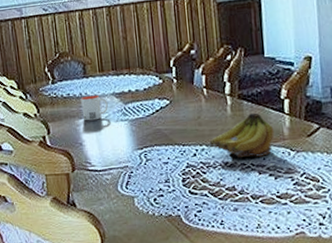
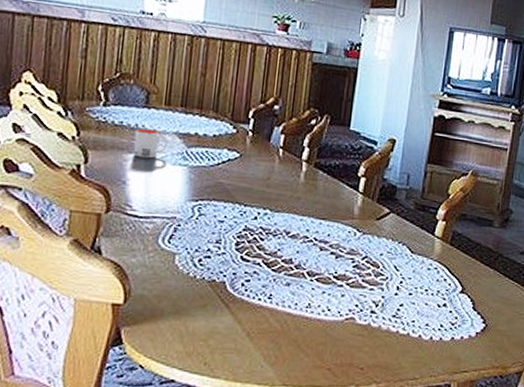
fruit: present [209,112,274,157] -> none [274,184,345,232]

